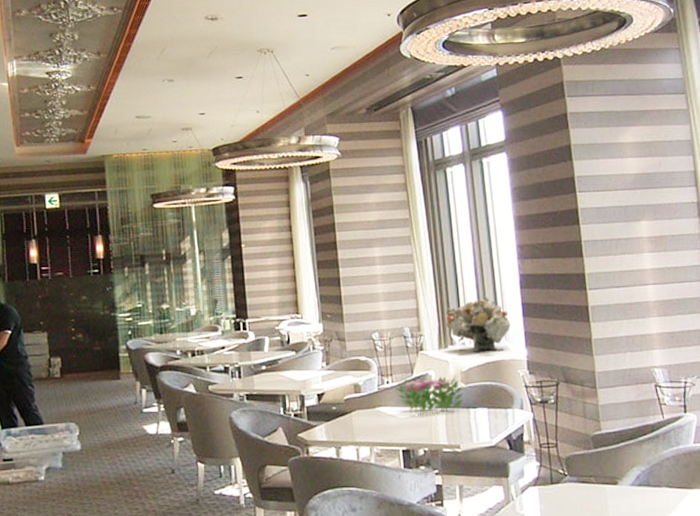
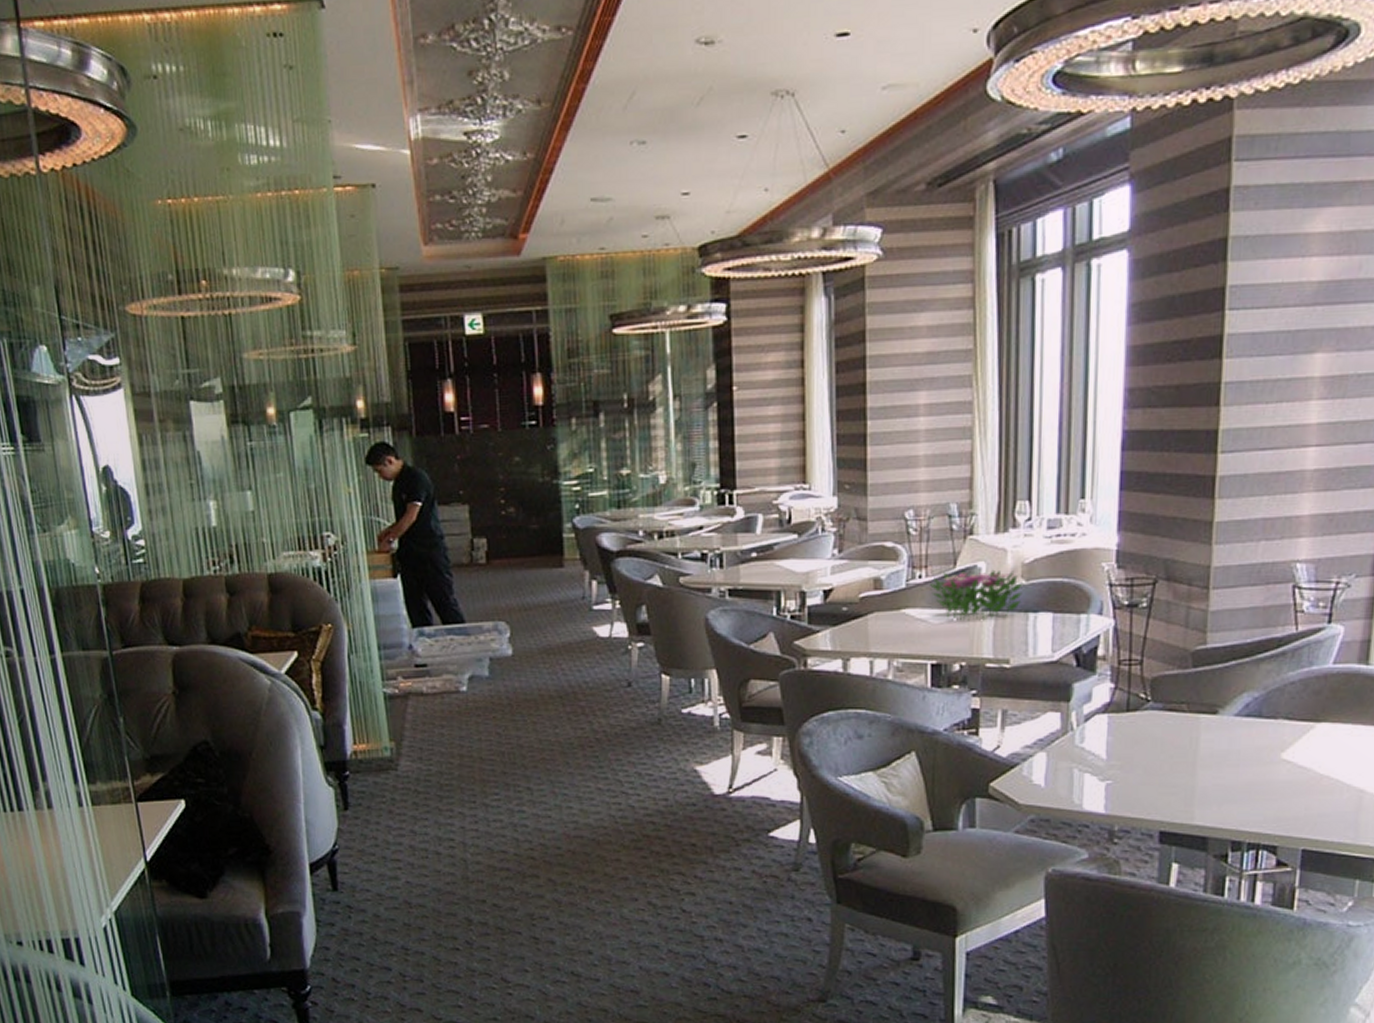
flower arrangement: present [446,296,511,351] -> none [1009,460,1101,537]

